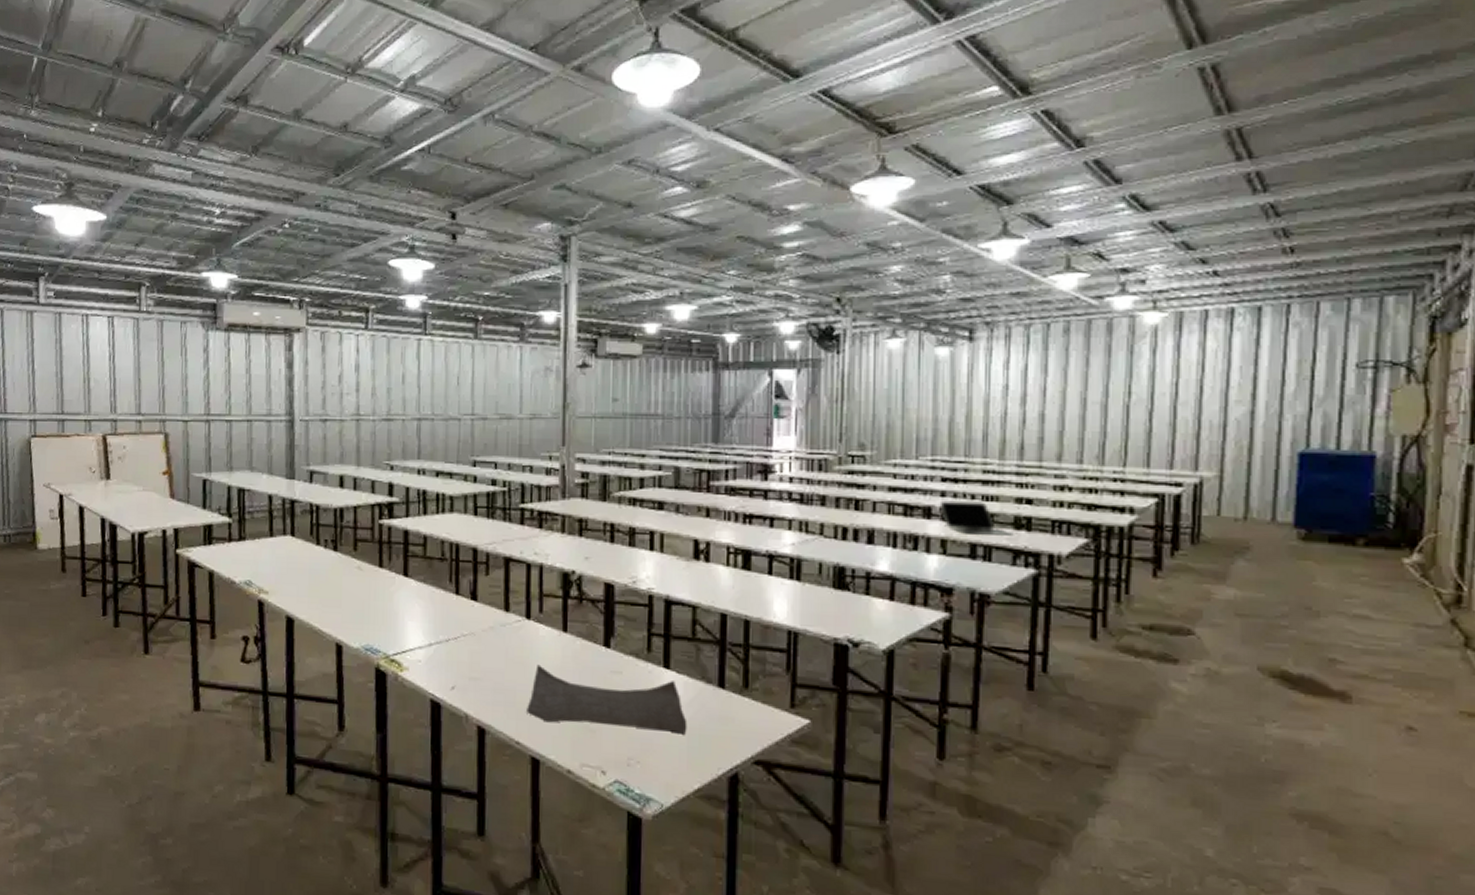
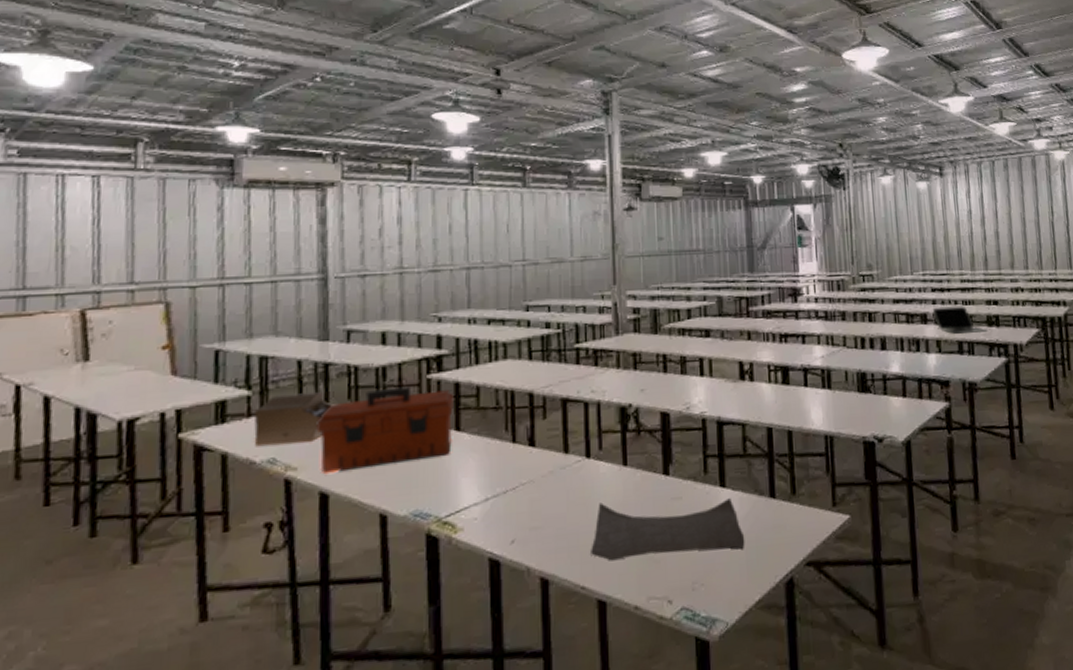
sewing box: none [234,524,297,571] -> present [254,392,332,447]
toolbox: none [284,528,403,600] -> present [316,386,454,473]

